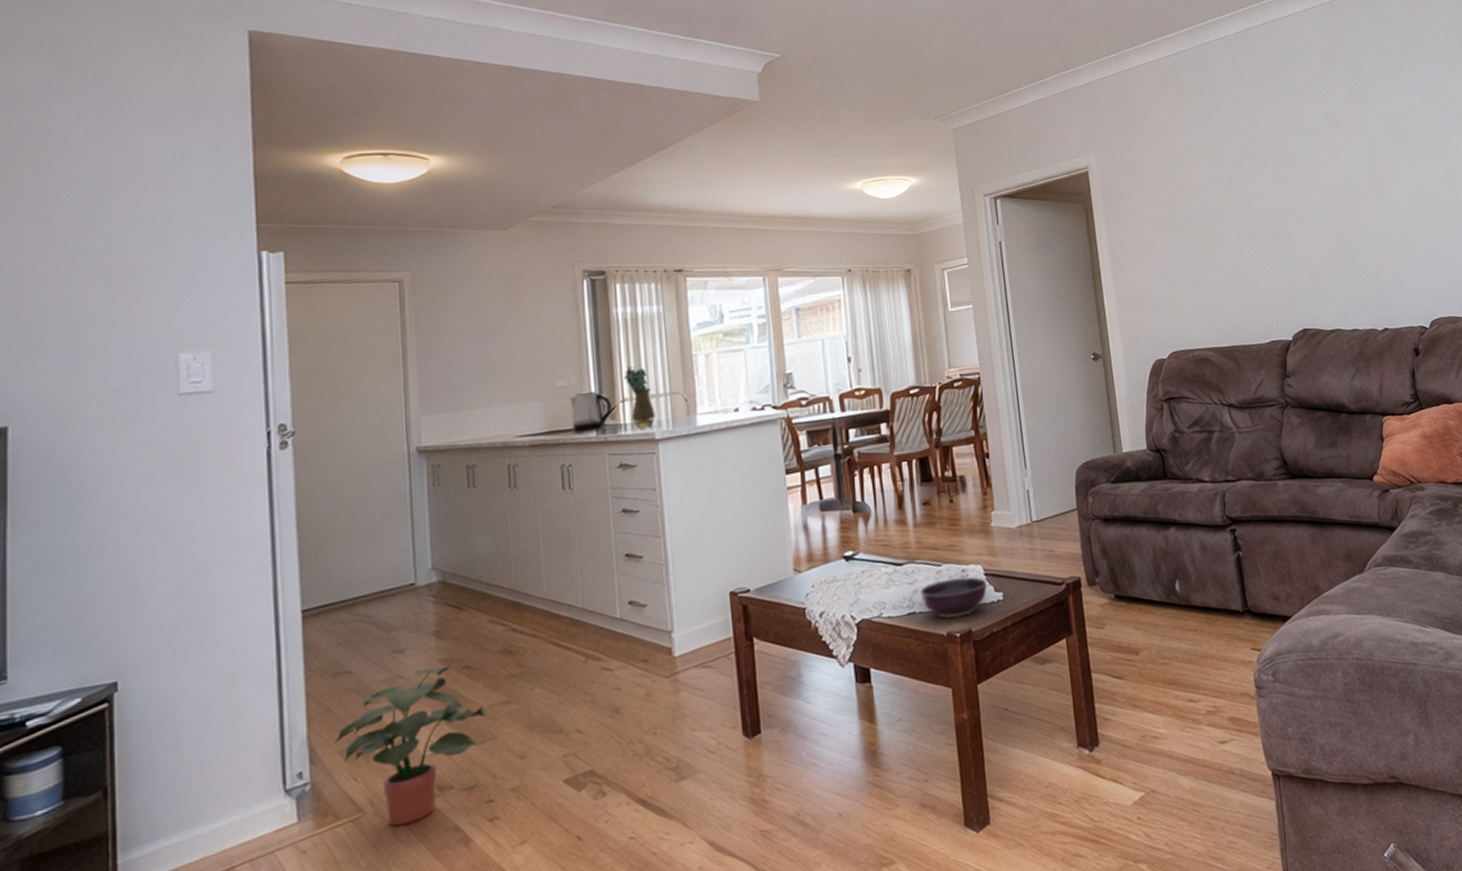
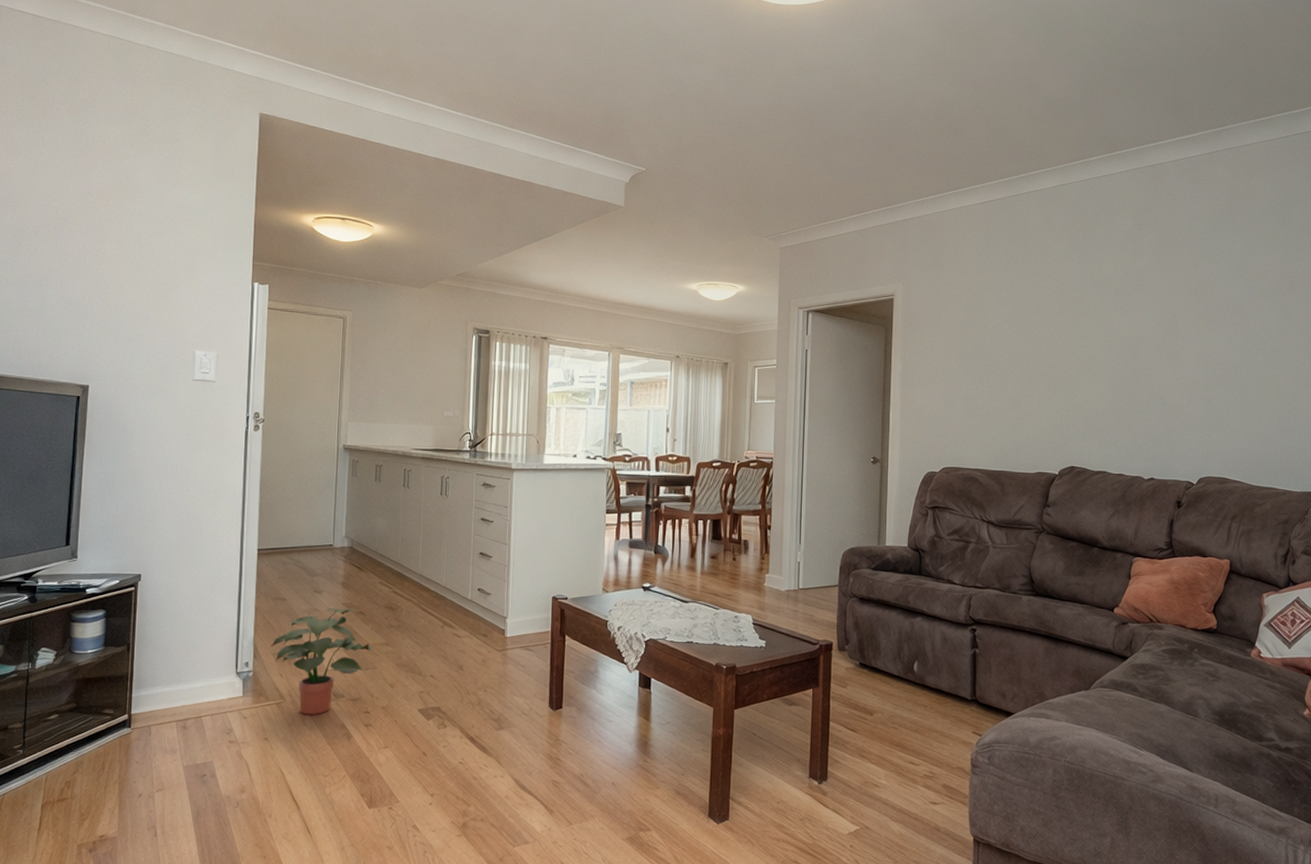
kettle: present [569,391,612,434] -> none [452,423,483,455]
vase: present [624,366,656,429] -> none [494,408,514,458]
bowl: present [920,577,988,618] -> none [698,621,755,653]

